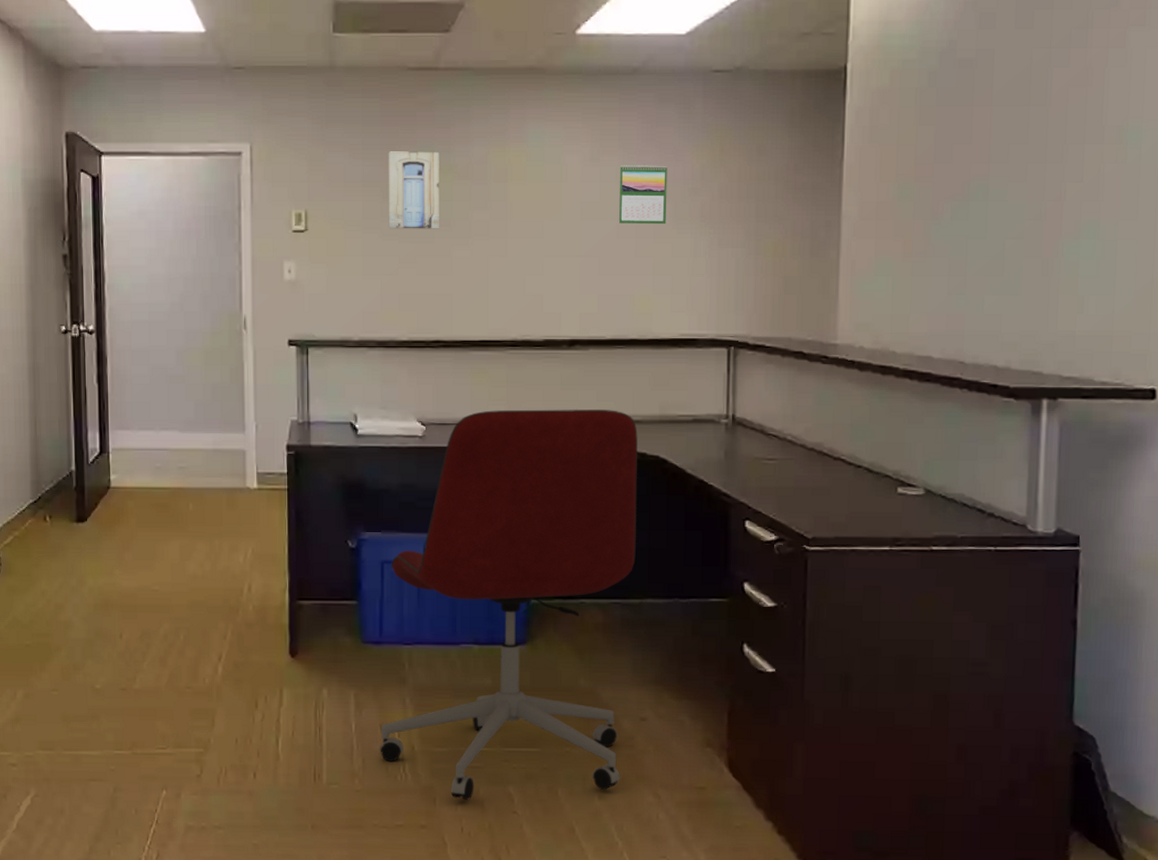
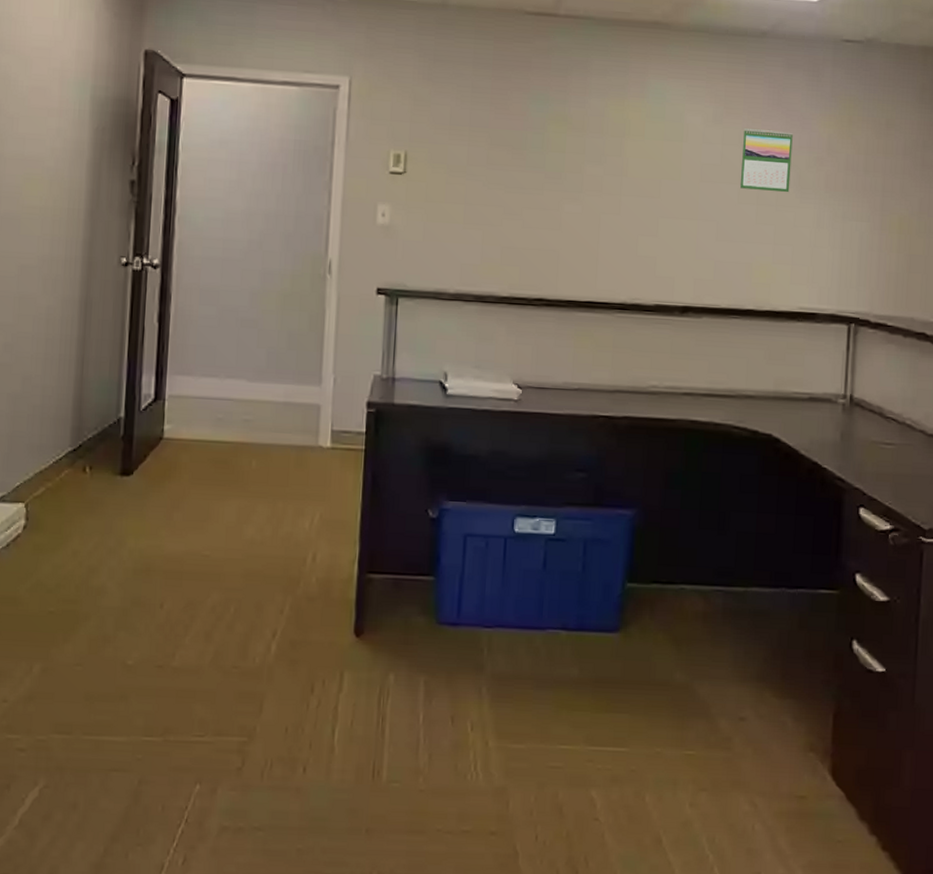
office chair: present [379,409,638,800] -> none [448,376,750,804]
wall art: present [388,151,439,229] -> none [495,96,554,181]

